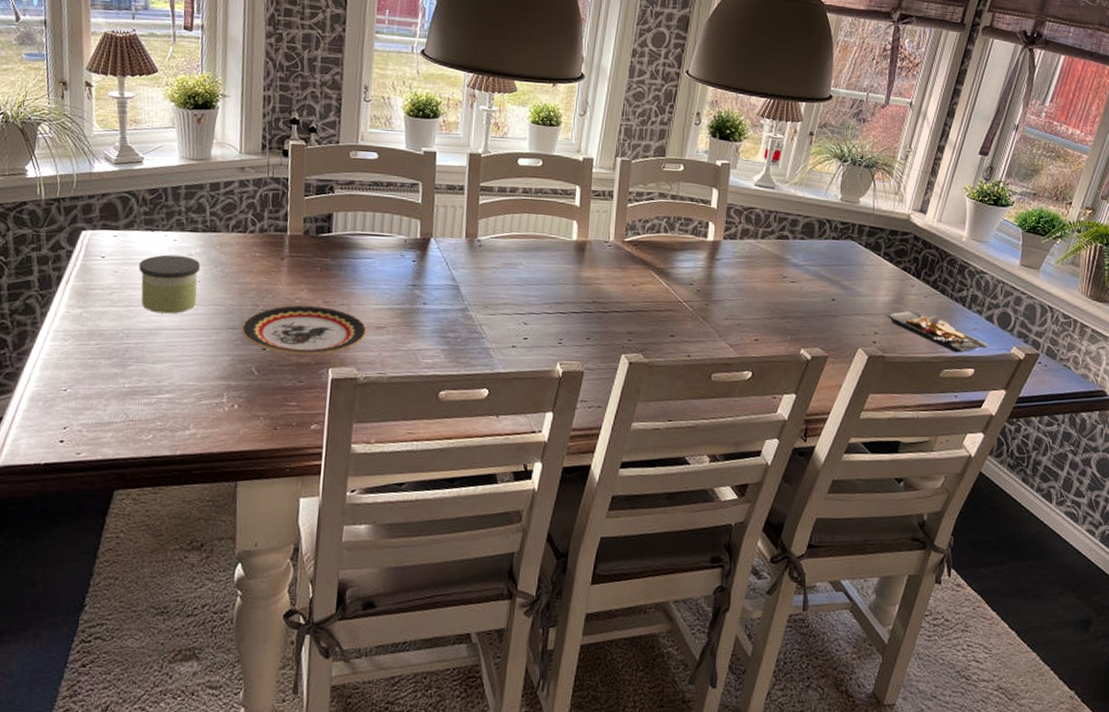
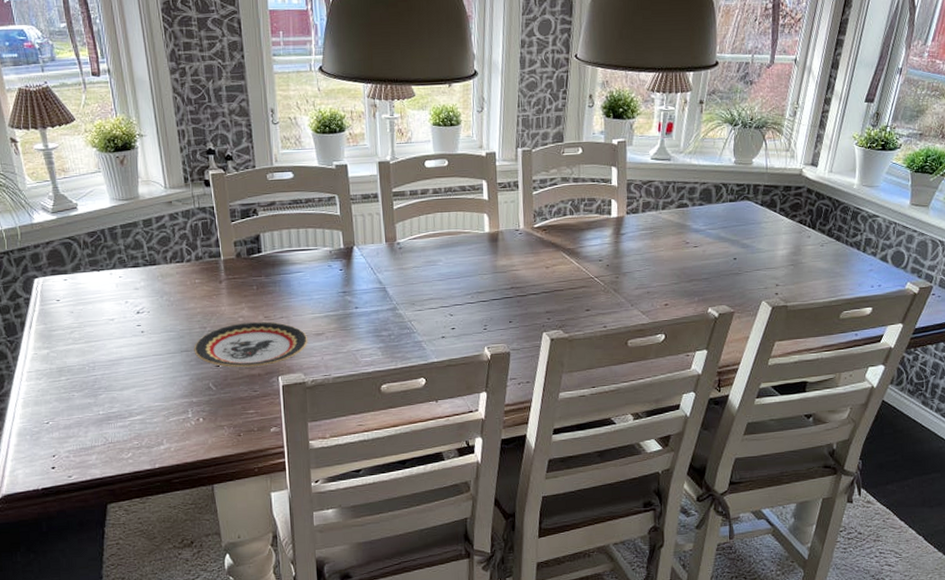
candle: present [139,254,201,314] -> none [92,290,150,345]
plate: present [885,310,990,353] -> none [784,260,886,295]

